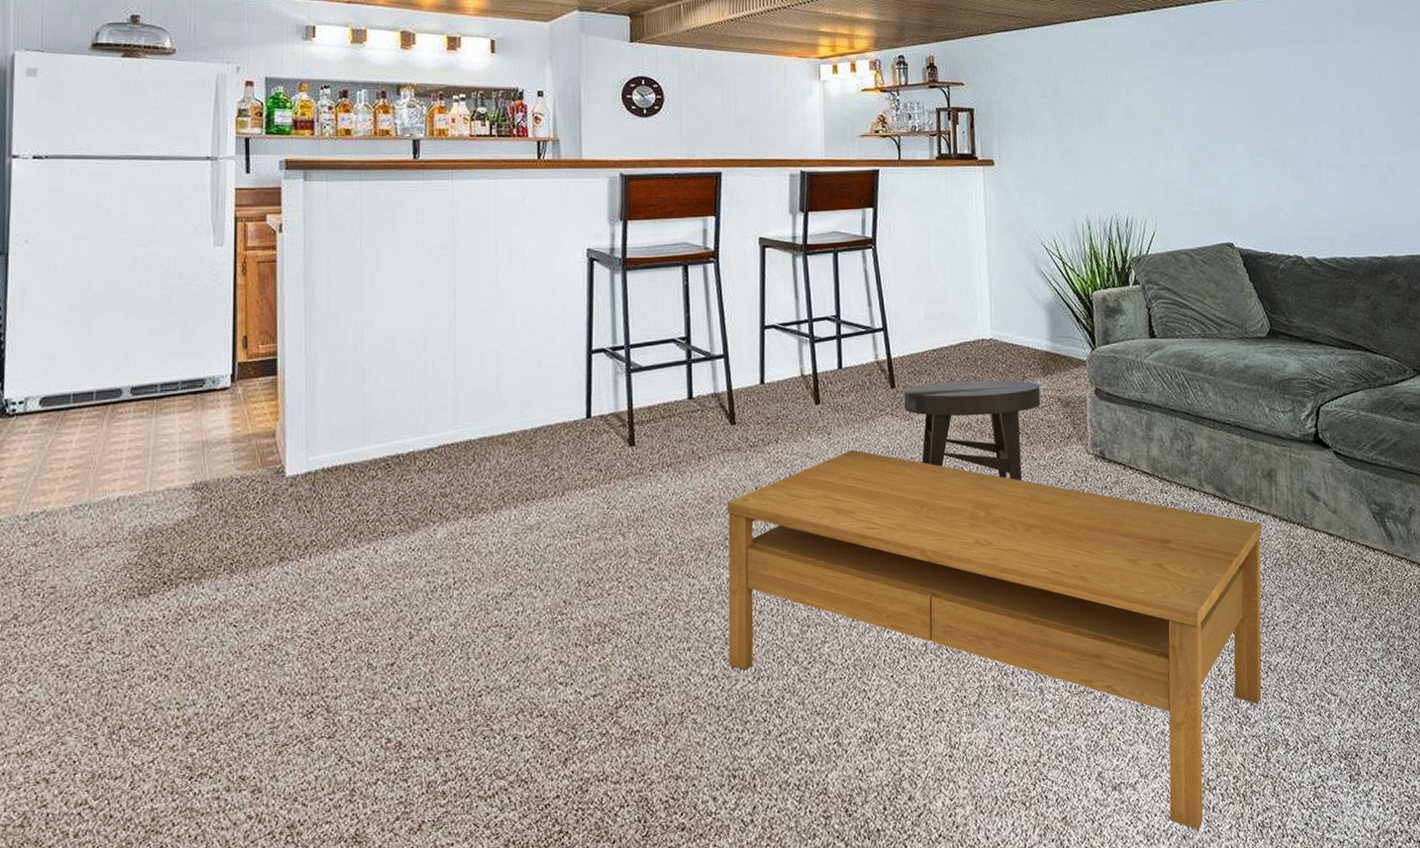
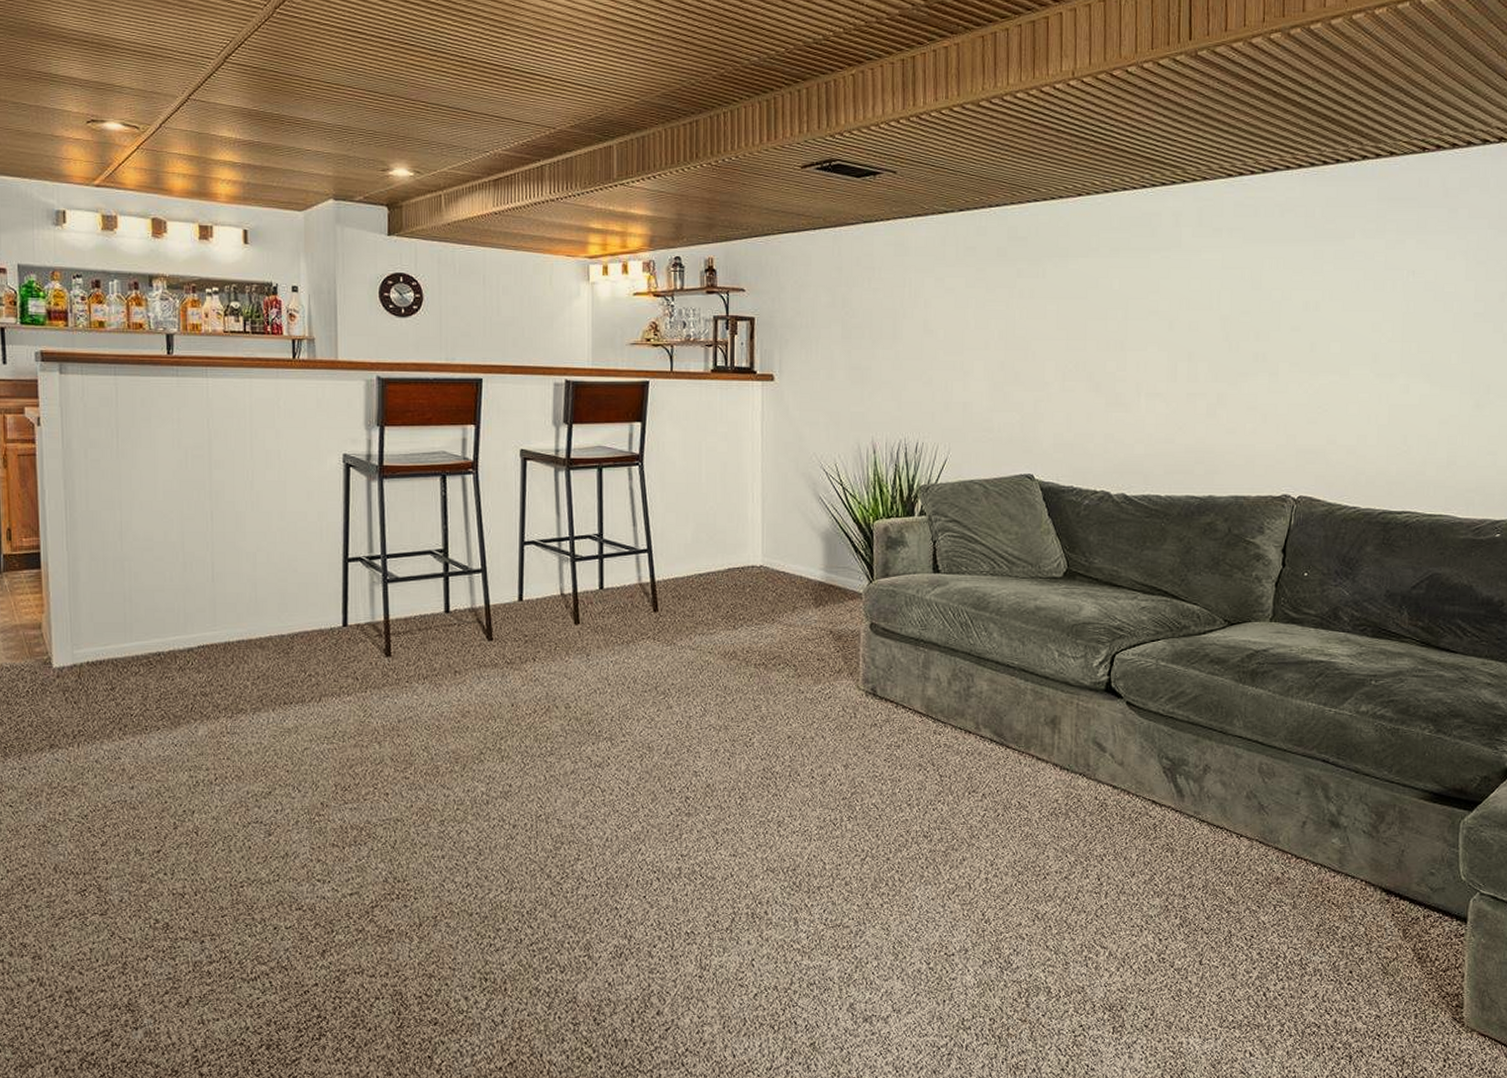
coffee table: present [728,449,1262,831] -> none [482,672,1041,1066]
side table: present [904,380,1041,481] -> none [667,608,812,713]

